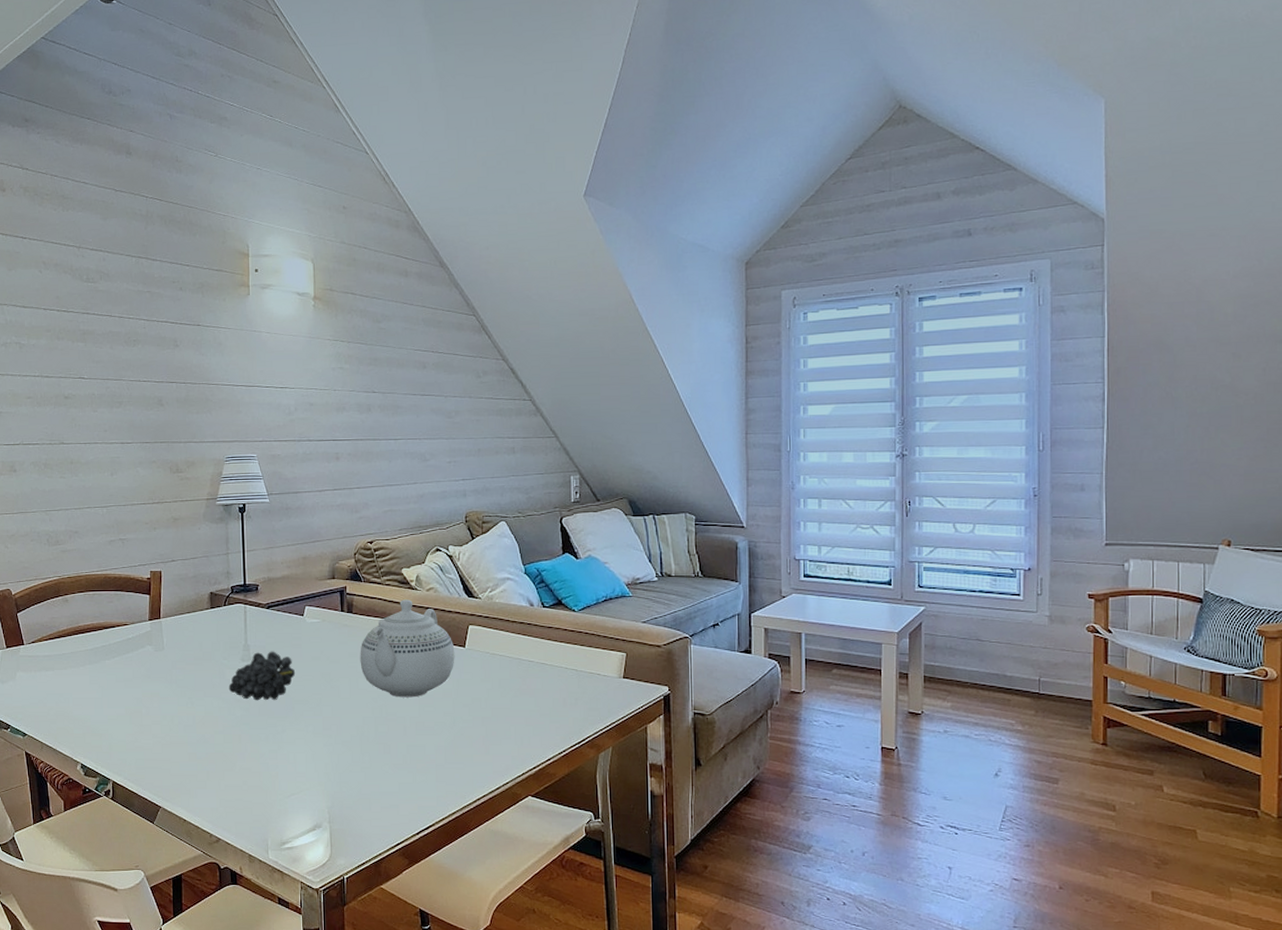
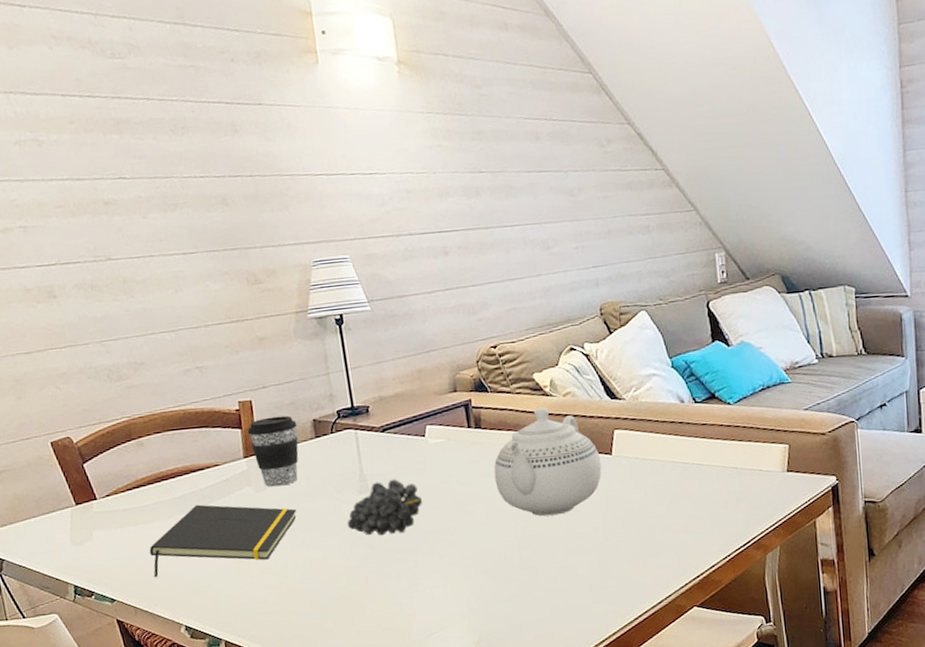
notepad: none [60,657,188,719] -> present [149,504,297,578]
coffee cup: none [154,587,196,648] -> present [247,415,299,487]

